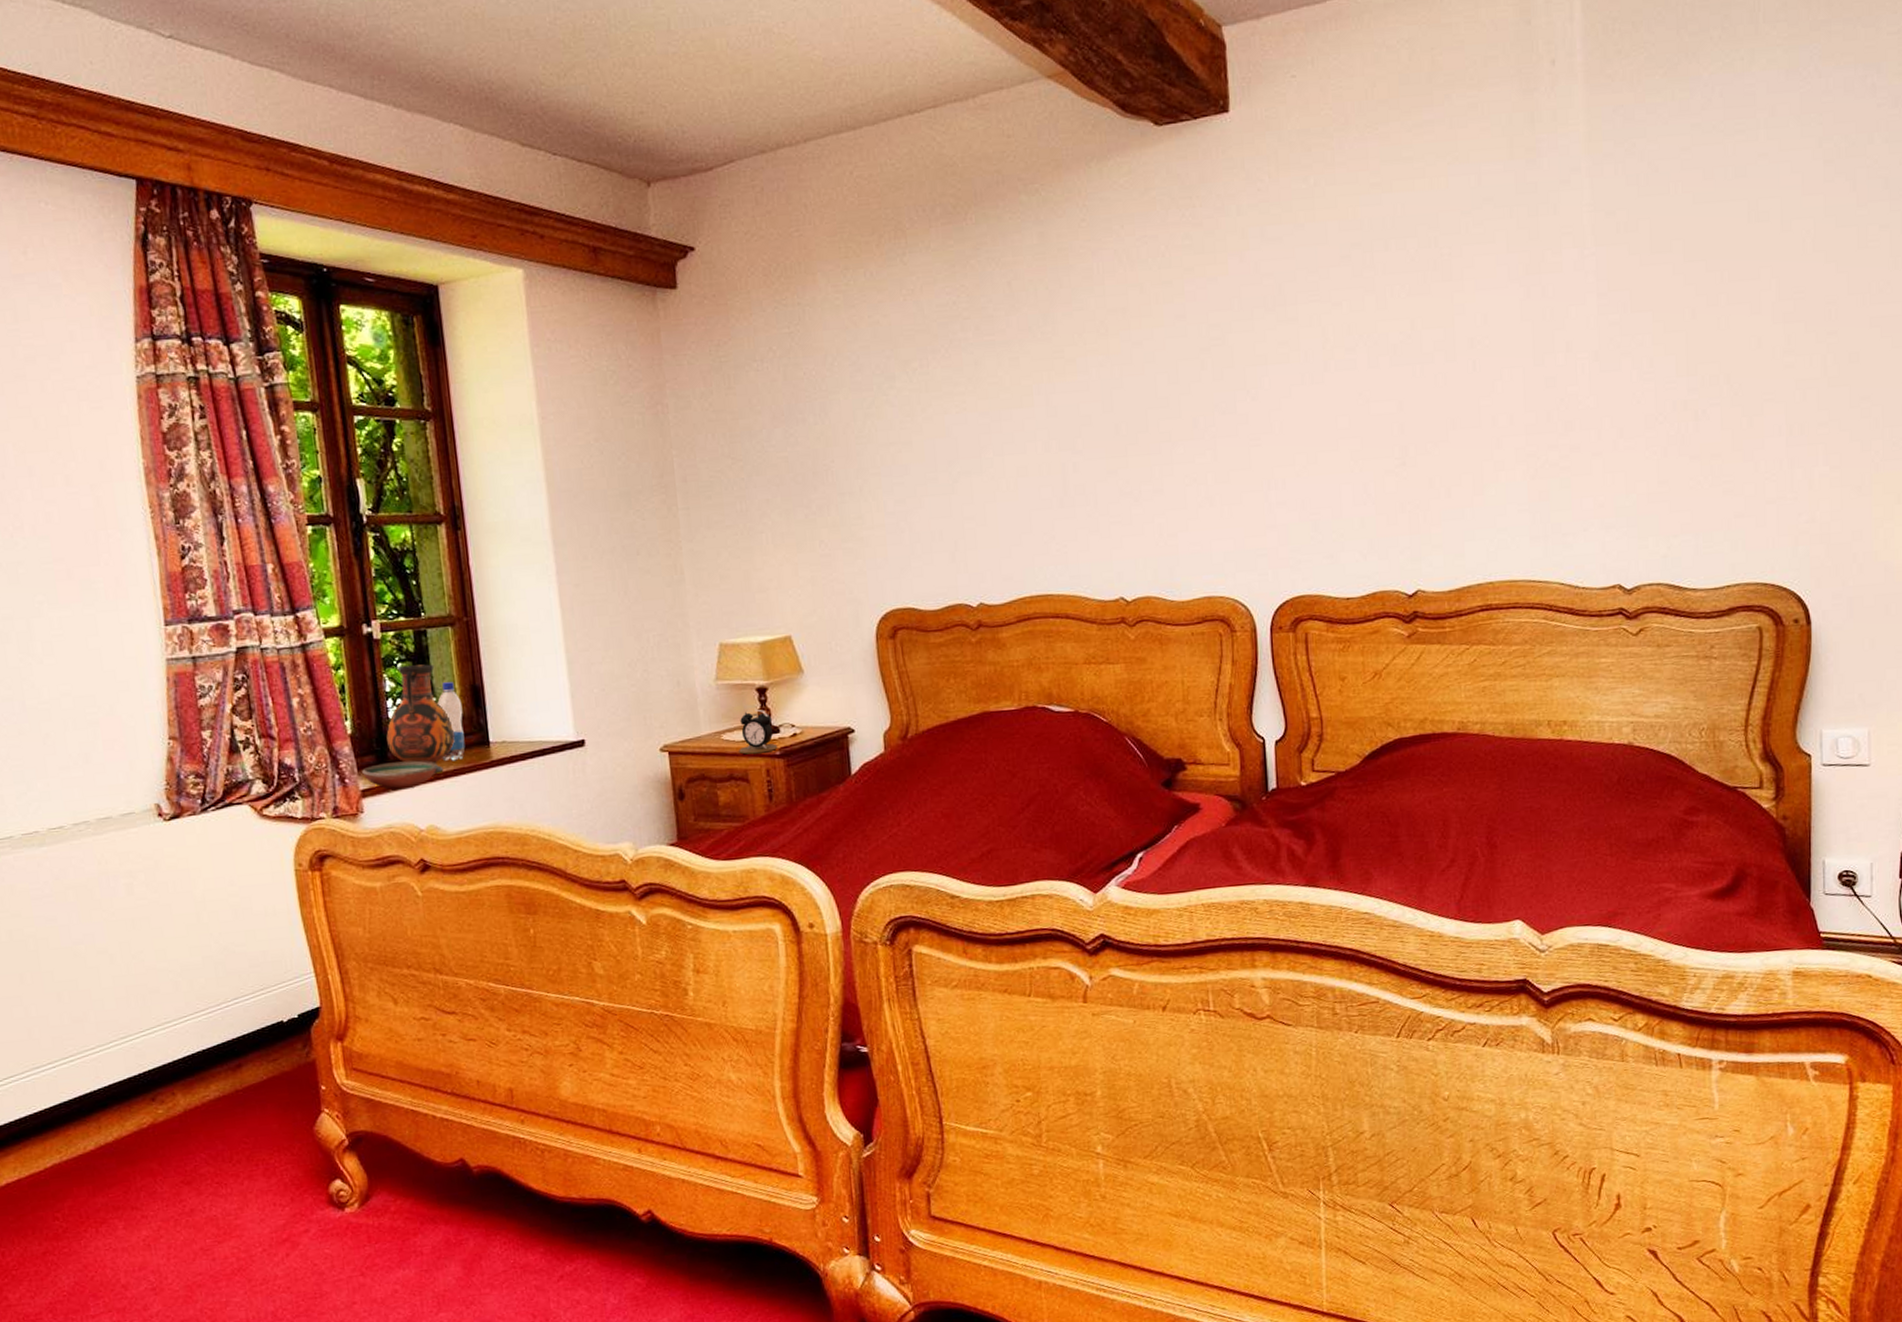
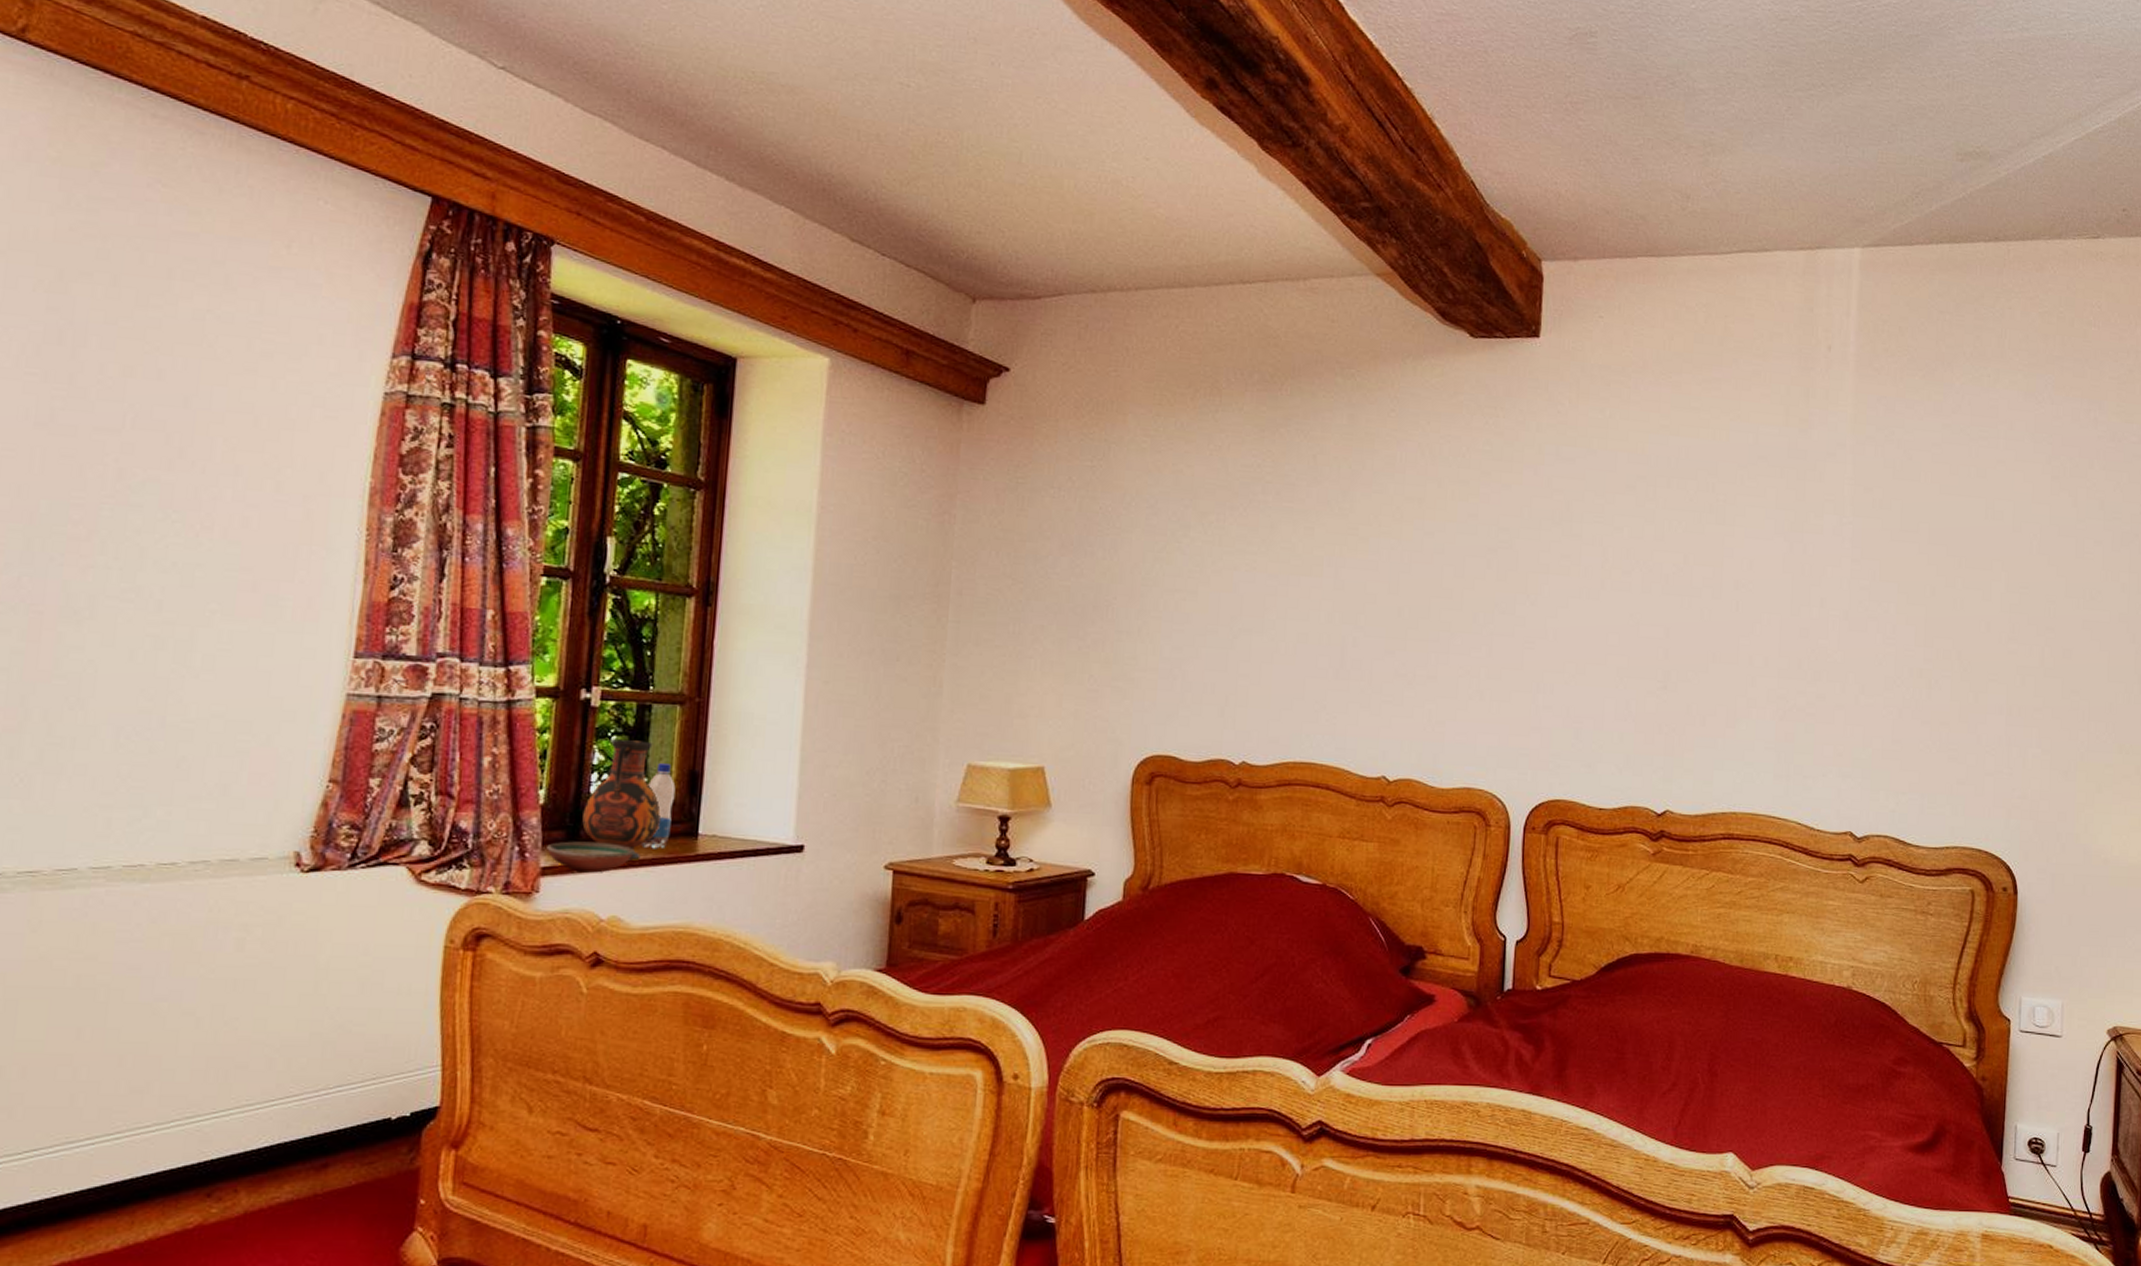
alarm clock: present [739,709,778,755] -> none [969,837,1012,885]

